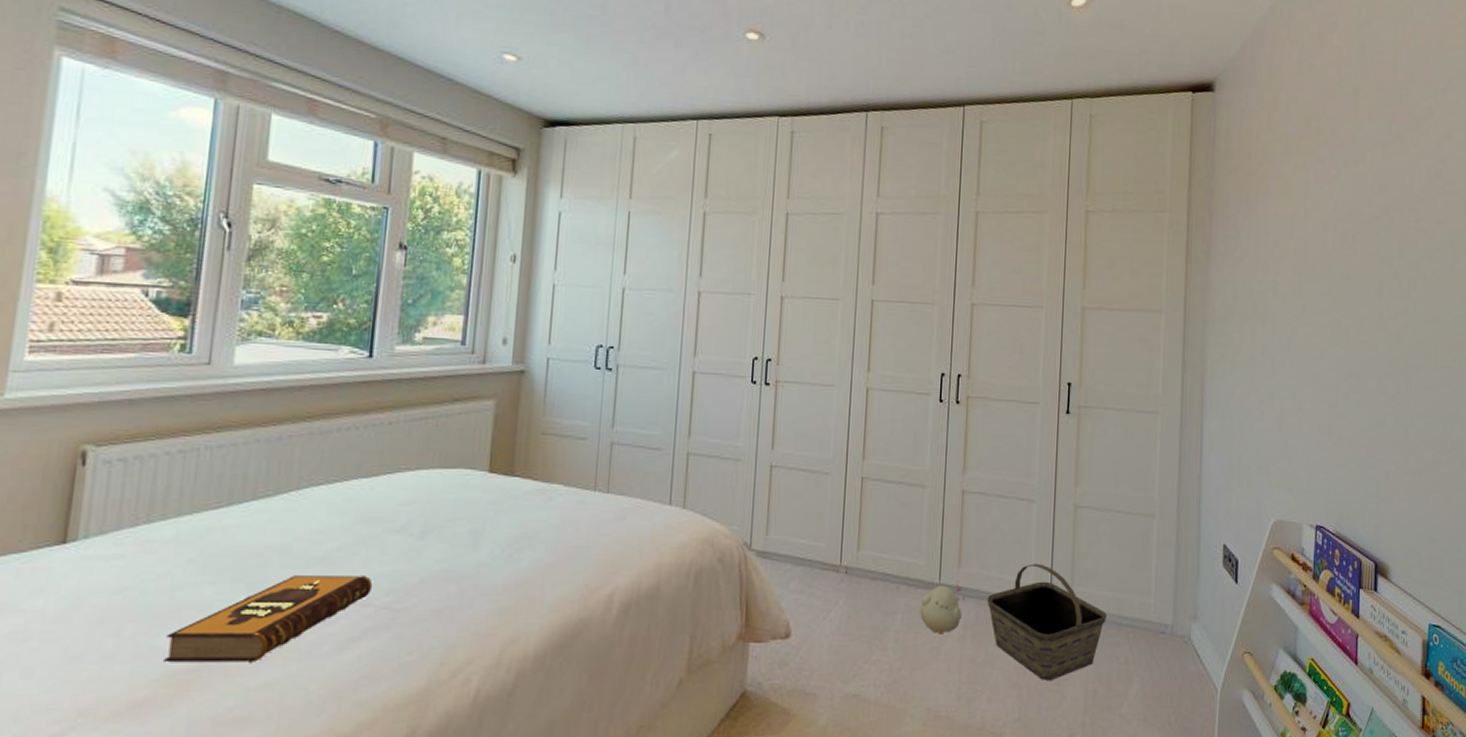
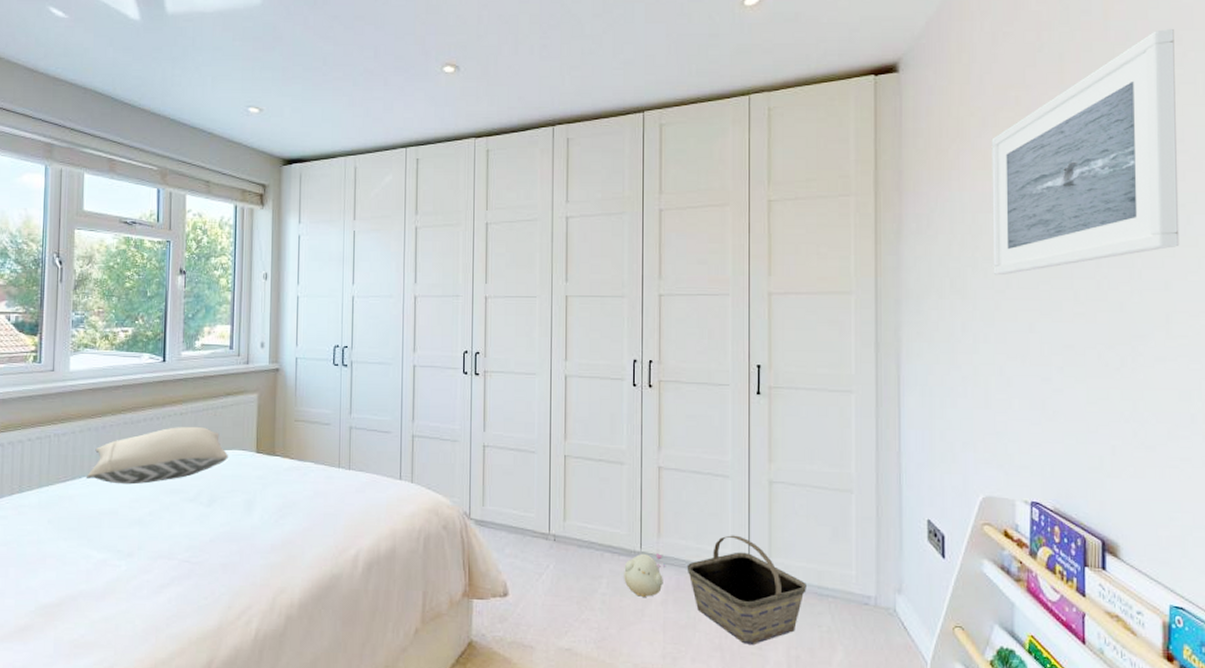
hardback book: present [164,574,373,663] -> none [36,534,176,601]
pillow: none [248,438,451,512] -> present [85,426,228,485]
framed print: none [1291,76,1450,302] -> present [991,28,1180,276]

